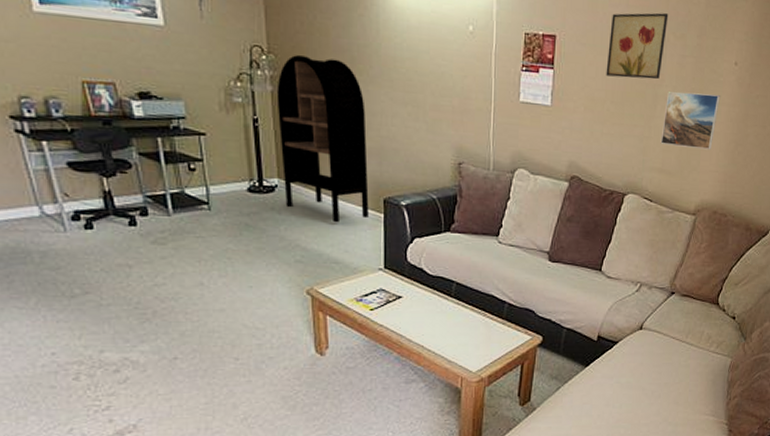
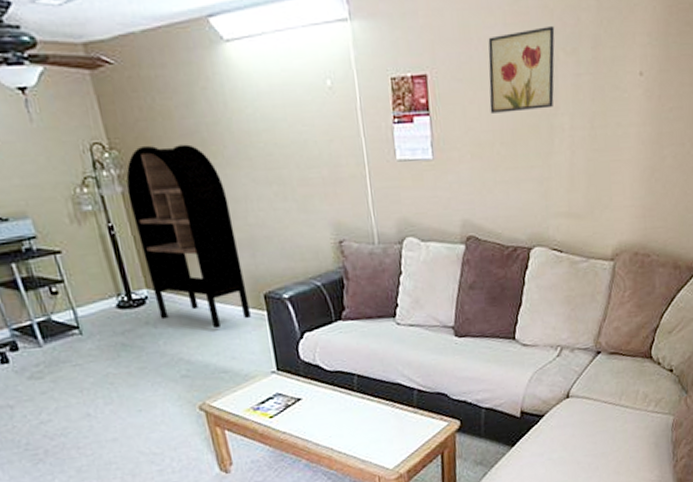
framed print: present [660,91,721,150] -> none [563,114,628,184]

